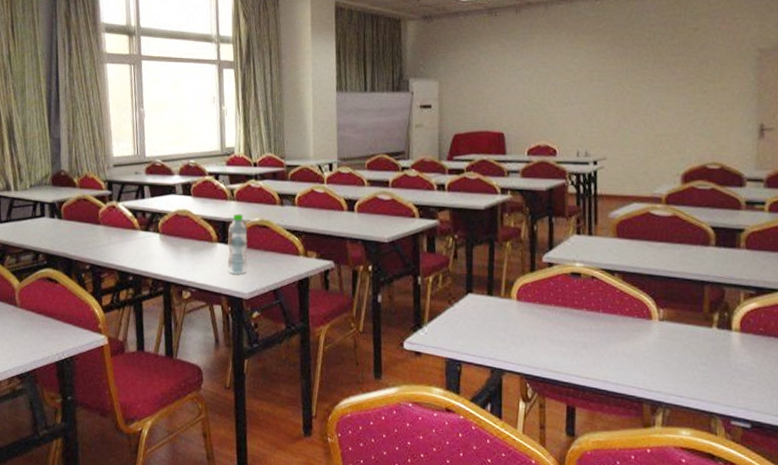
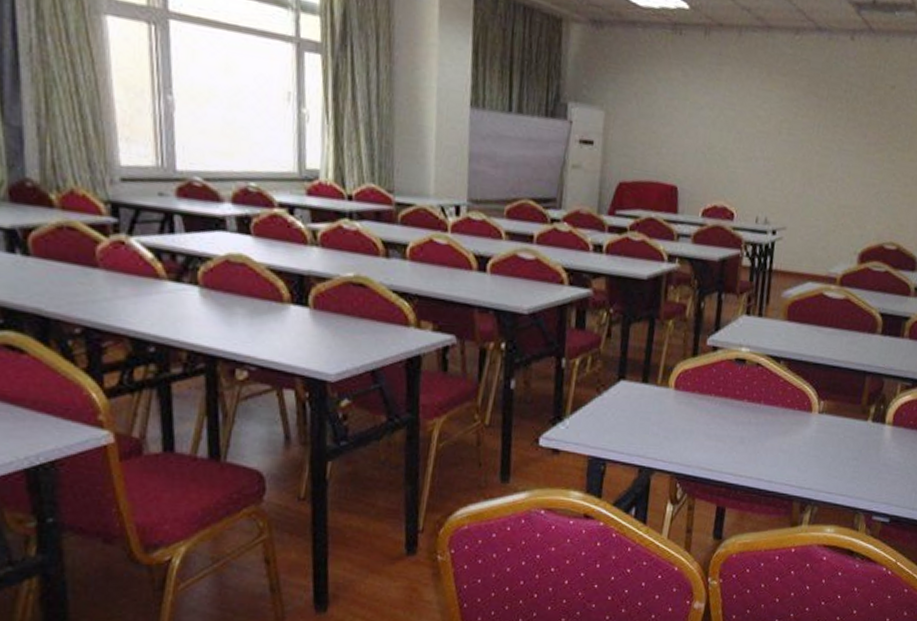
water bottle: present [227,213,248,275] -> none [304,264,337,350]

